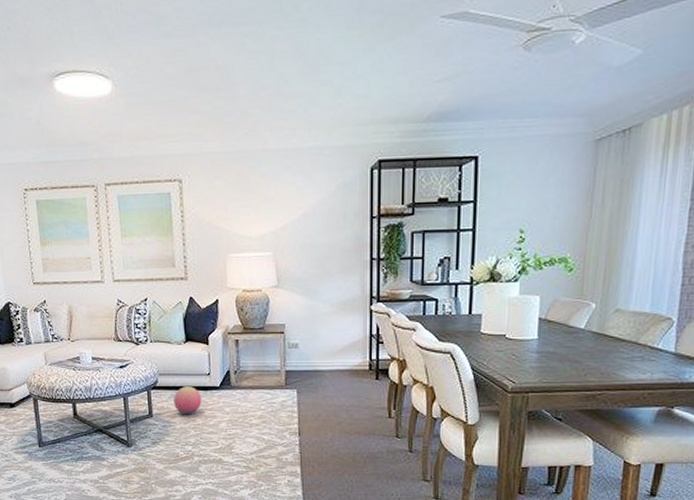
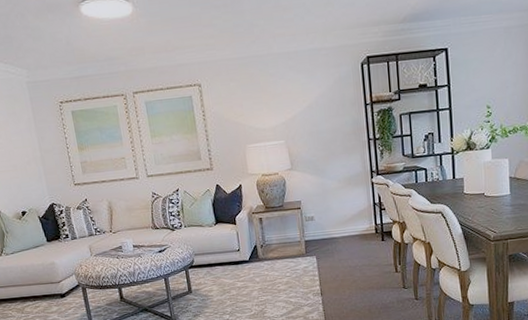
ball: present [174,386,202,415] -> none [209,262,235,288]

